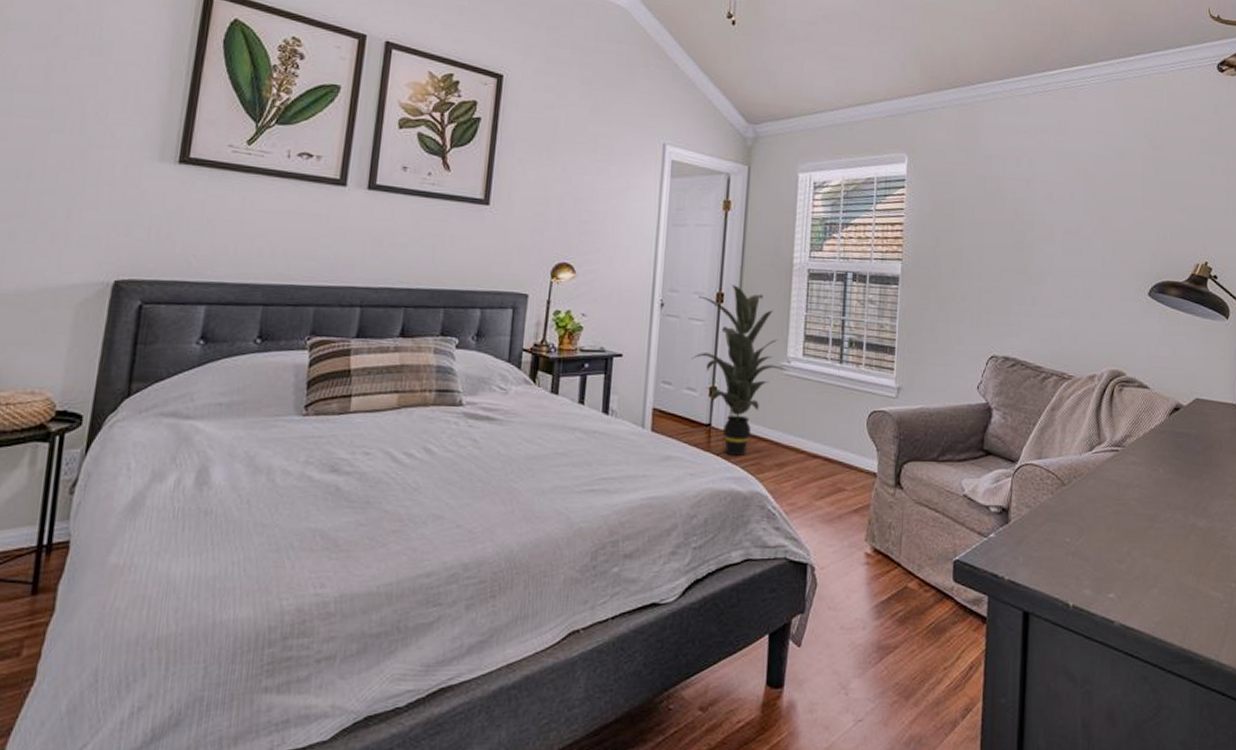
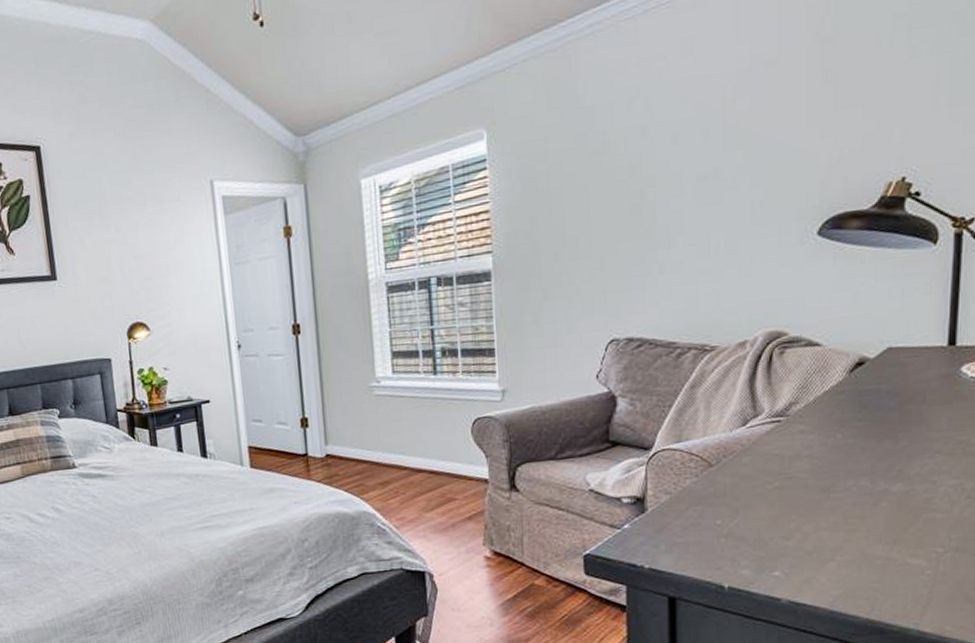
indoor plant: present [691,285,789,457] -> none [274,313,380,481]

